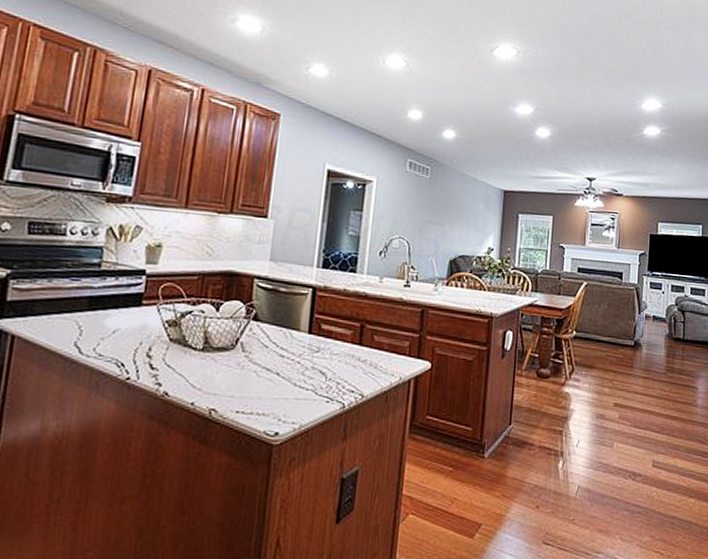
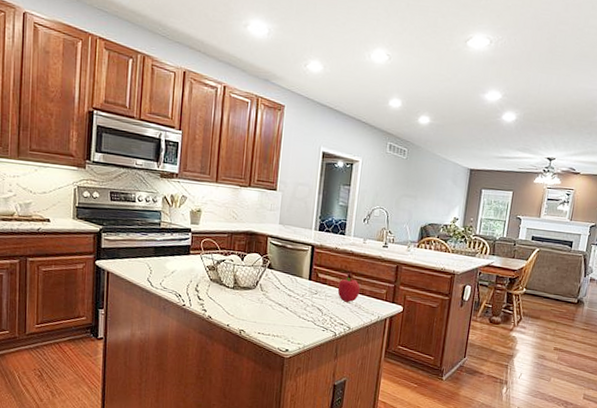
fruit: none [346,328,376,361] -> present [337,278,360,303]

